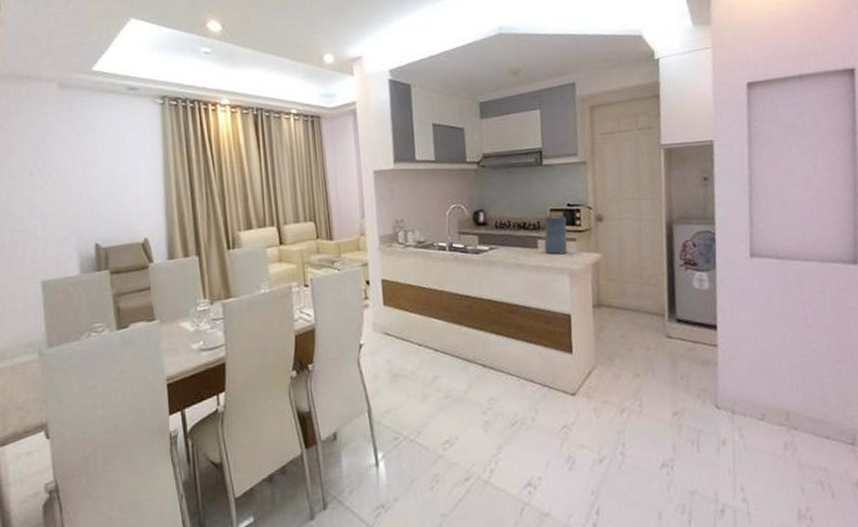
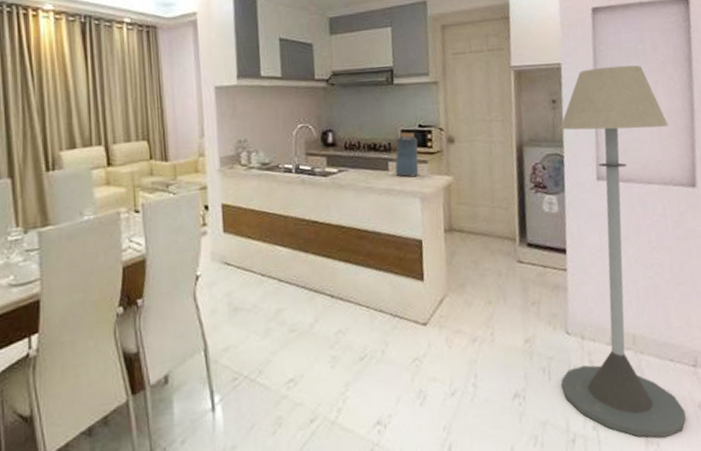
floor lamp: none [710,140,842,514] -> present [560,65,686,439]

